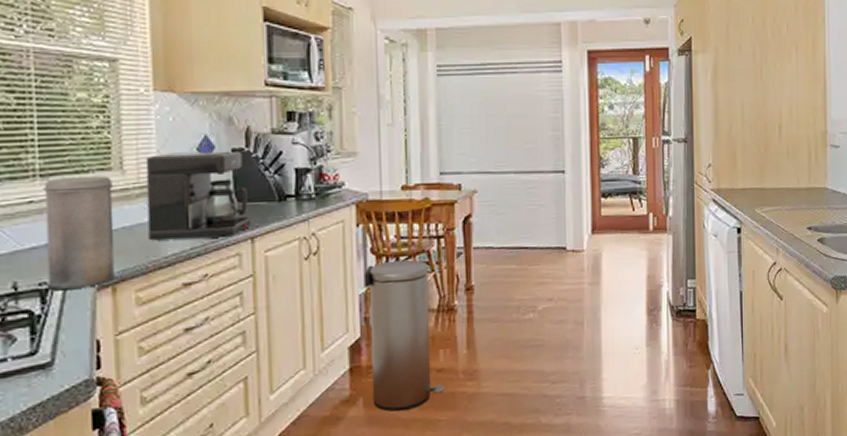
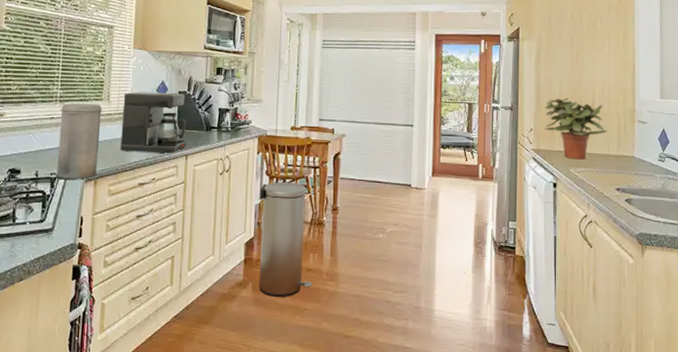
potted plant: none [724,122,797,197] -> present [544,97,608,160]

